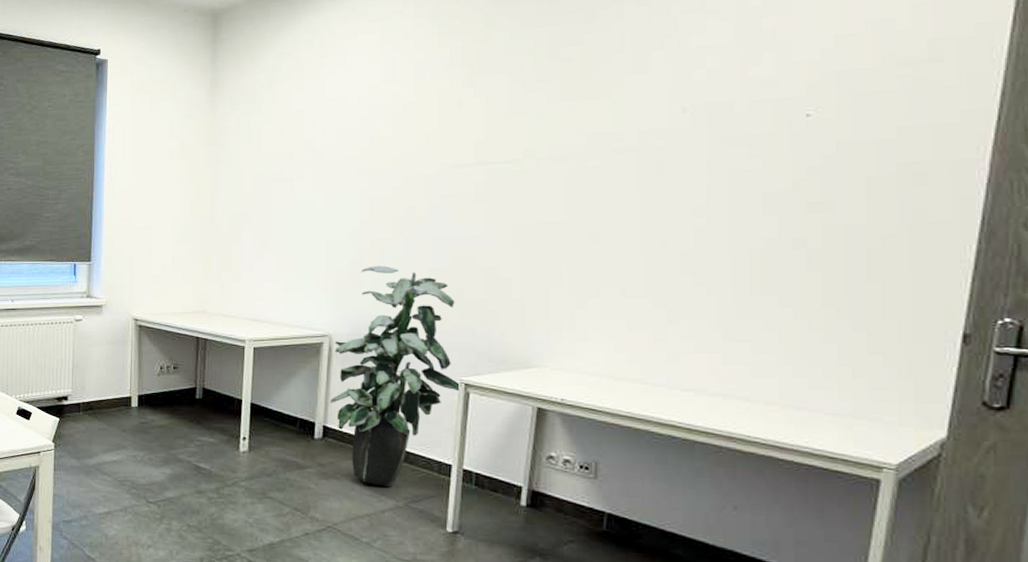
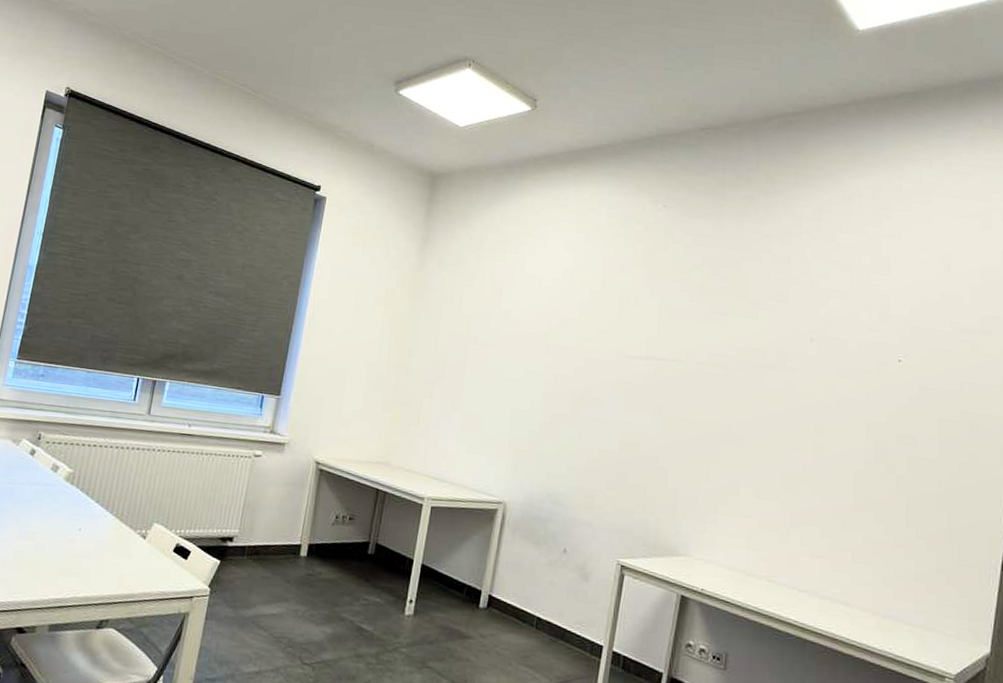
indoor plant: present [330,265,462,488] -> none [497,439,619,665]

